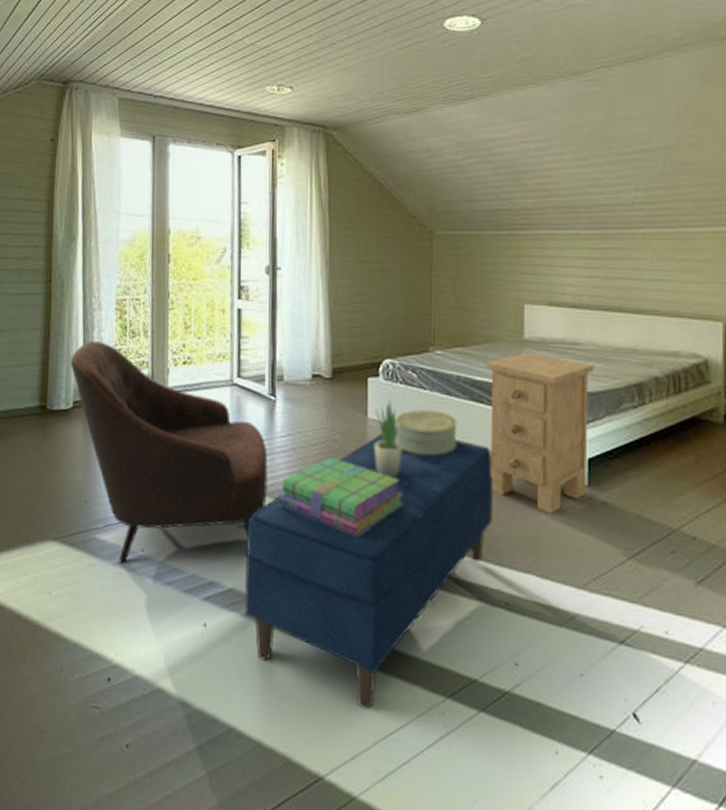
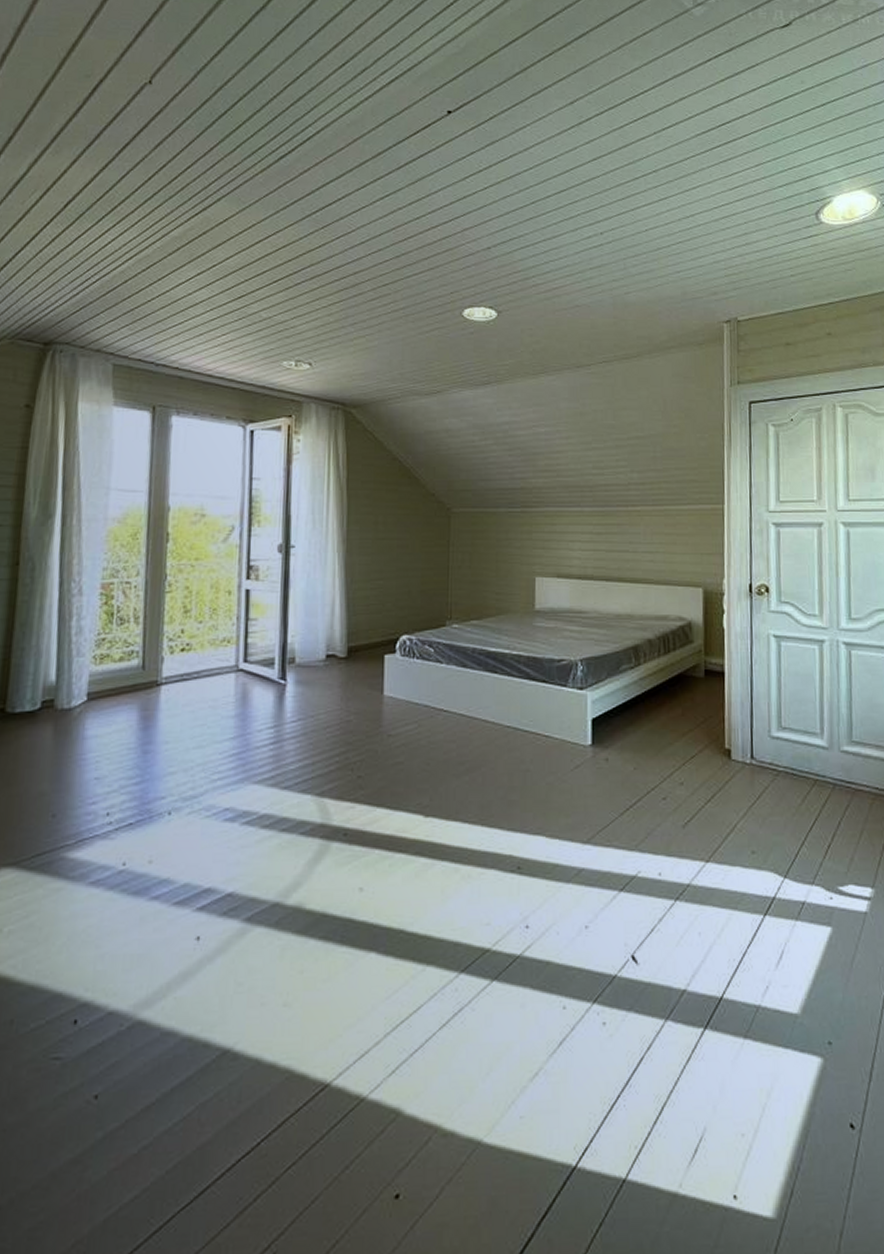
armchair: present [70,341,268,564] -> none [39,631,276,883]
bench: present [244,428,493,709] -> none [246,704,506,1000]
stack of books: present [278,456,403,536] -> none [286,739,419,819]
potted plant: present [375,398,402,477] -> none [390,674,418,754]
decorative box: present [395,410,457,456] -> none [412,684,473,729]
nightstand: present [486,352,595,514] -> none [500,622,597,775]

